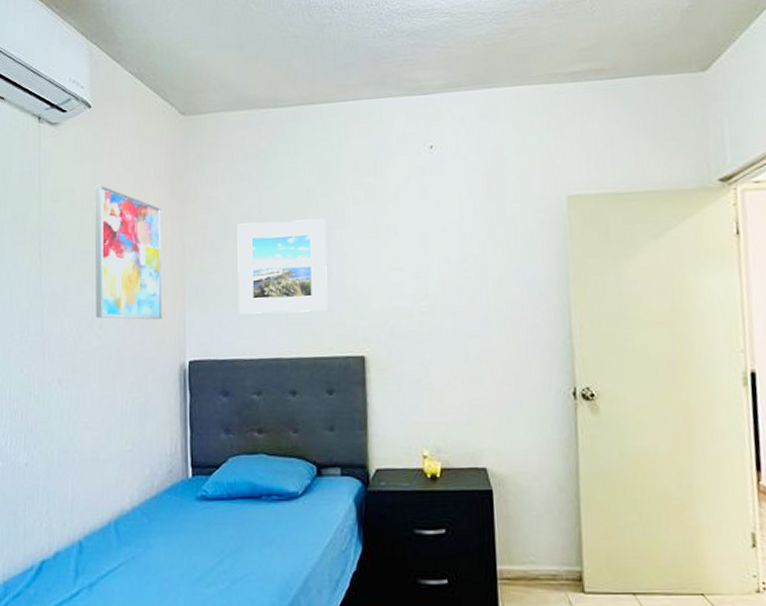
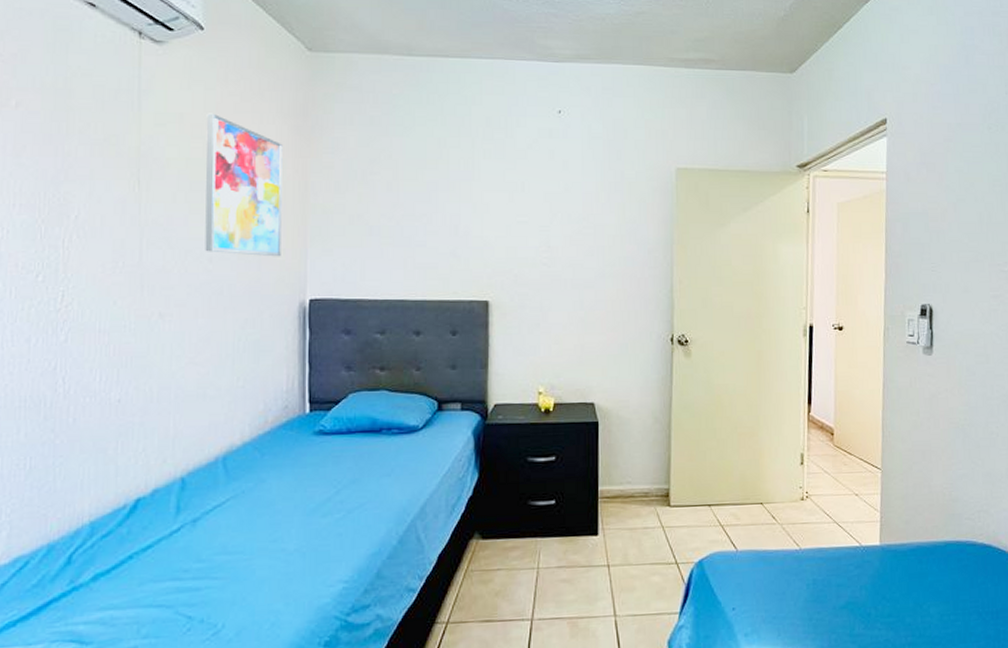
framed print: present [237,218,328,315] -> none [364,167,456,257]

